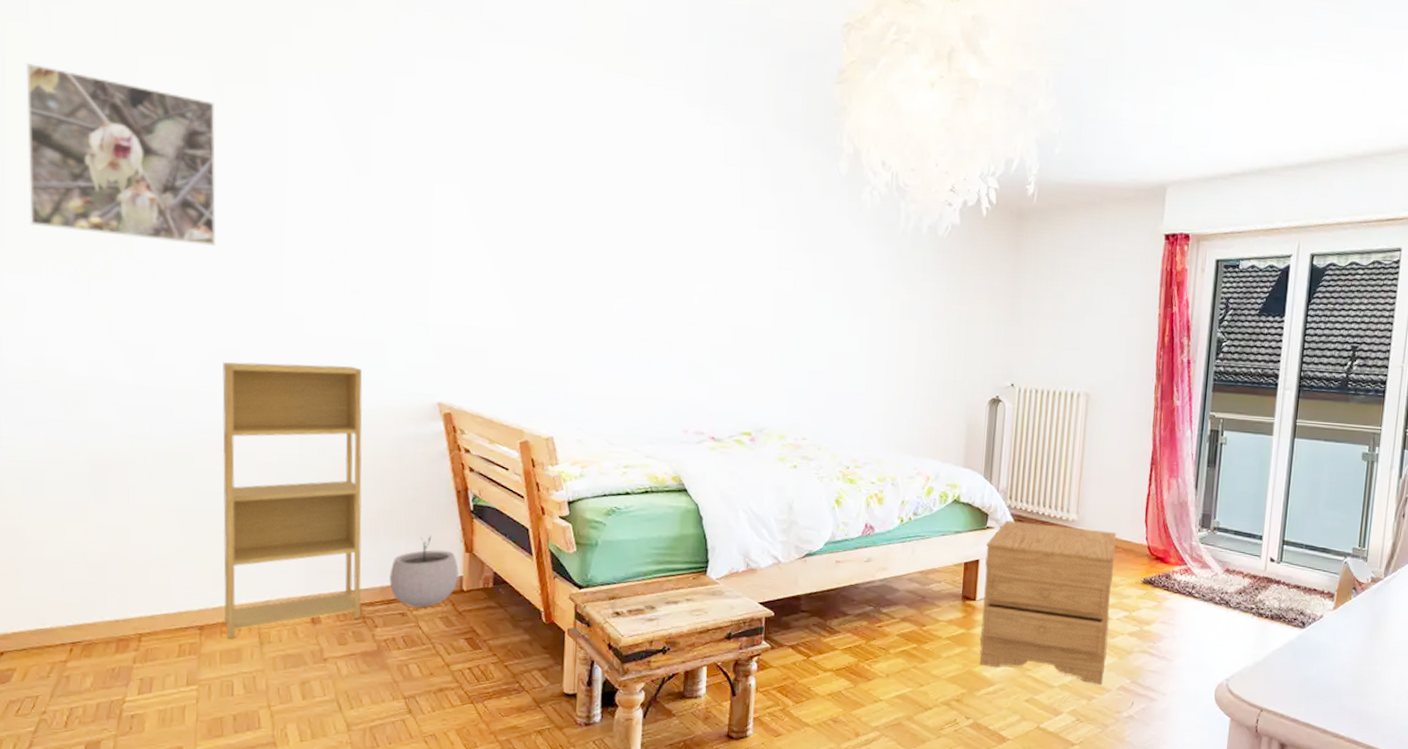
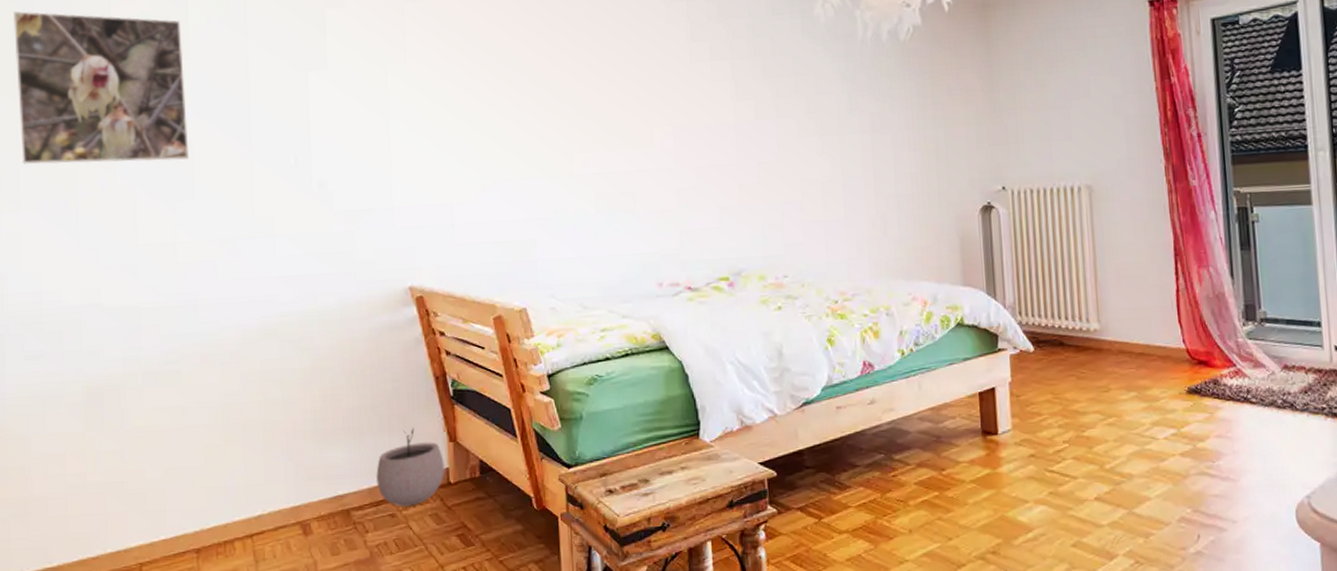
shelving unit: present [222,362,363,639] -> none [202,260,351,560]
nightstand: present [979,520,1116,685] -> none [1001,337,1160,518]

